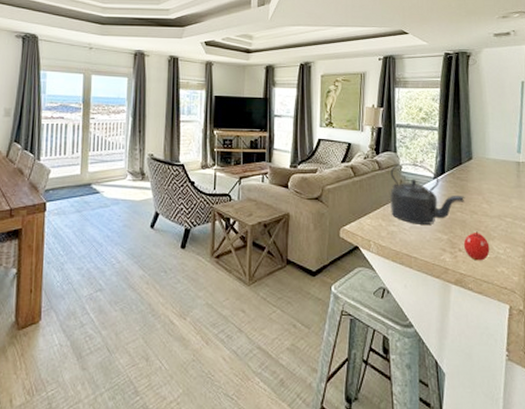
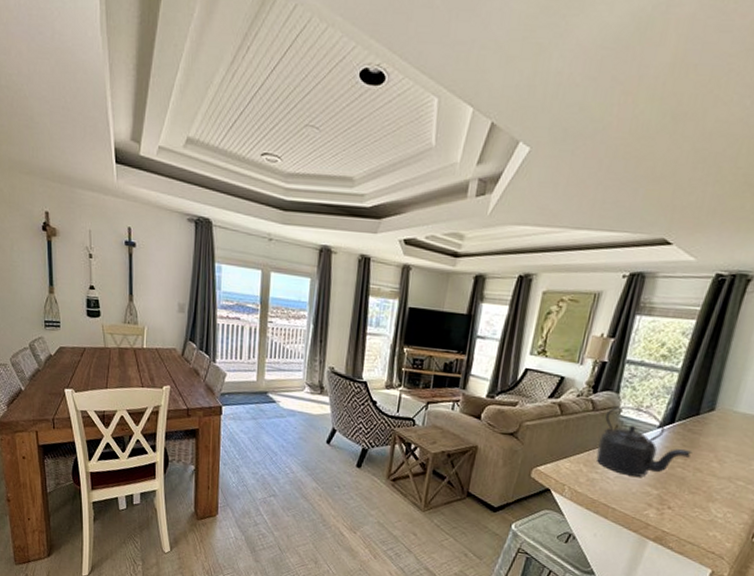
apple: present [463,231,490,261] -> none [674,491,708,522]

